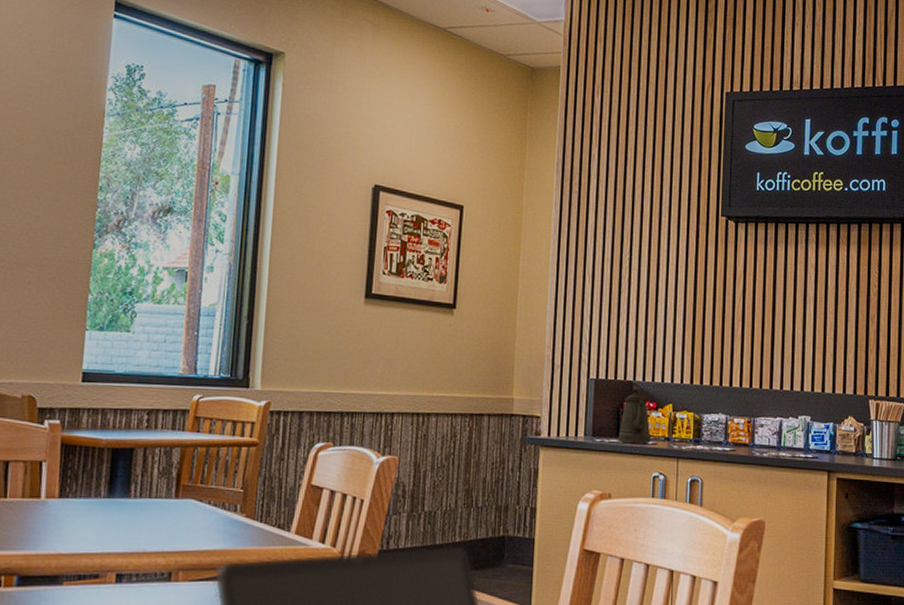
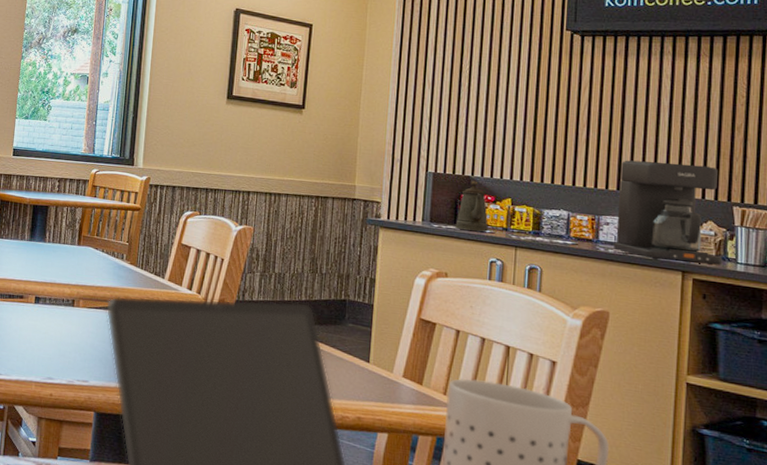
coffee maker: none [768,356,861,463] -> present [614,160,723,266]

